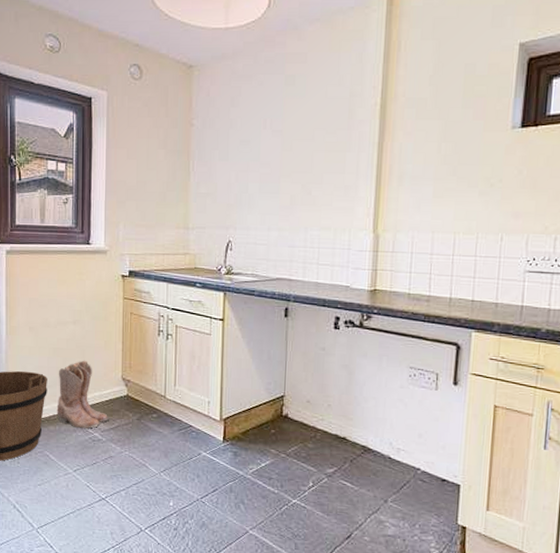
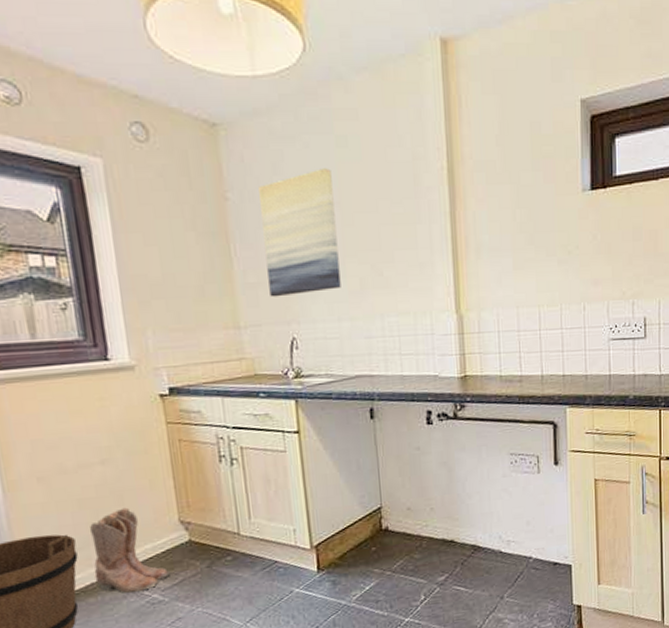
wall art: none [215,102,278,206] -> present [259,168,341,297]

